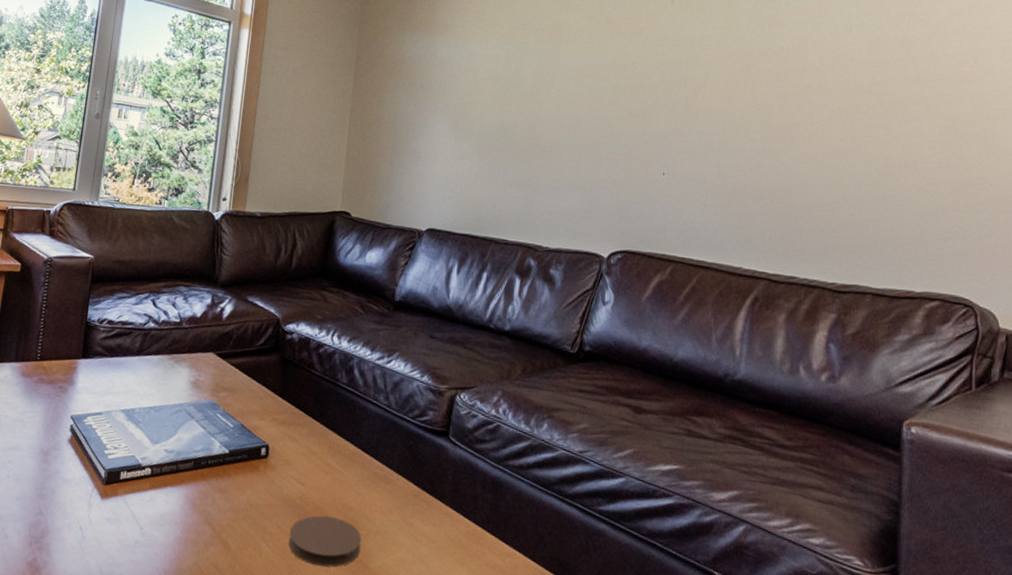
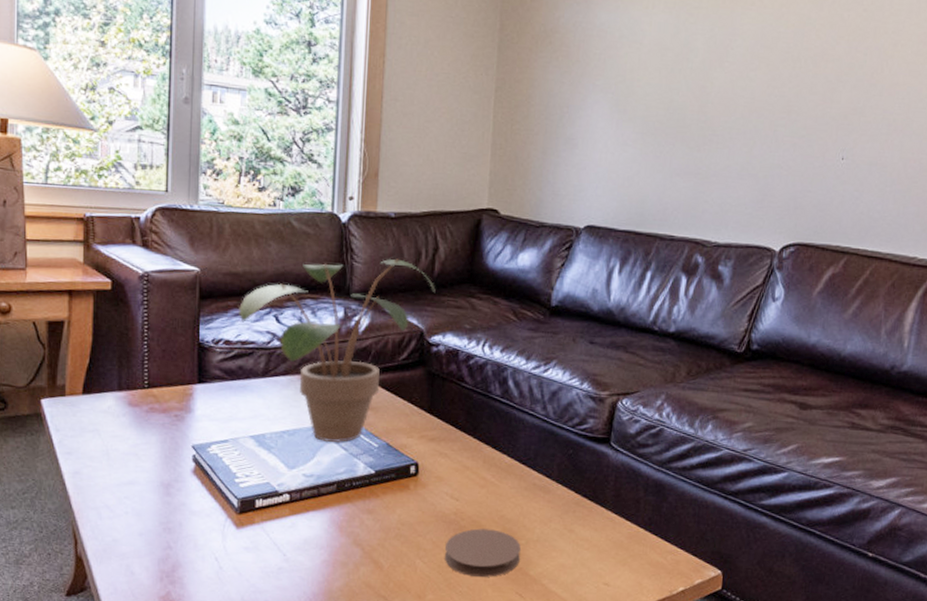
potted plant: none [121,252,292,422] -> present [238,258,436,443]

